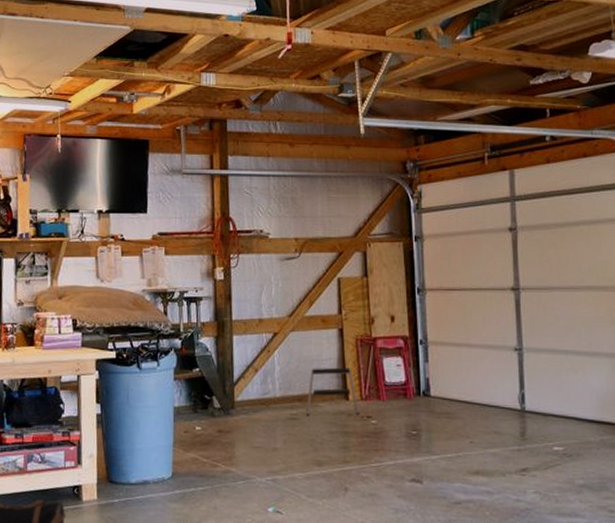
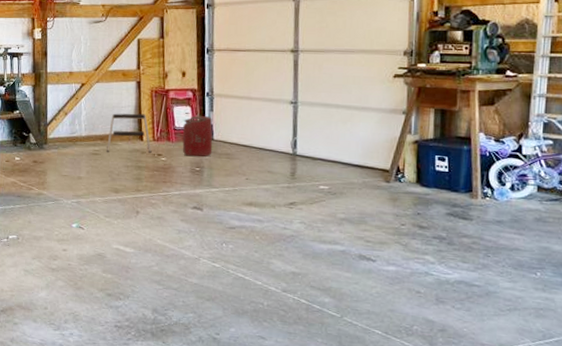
jerry can: none [395,368,430,418] -> present [182,115,213,157]

